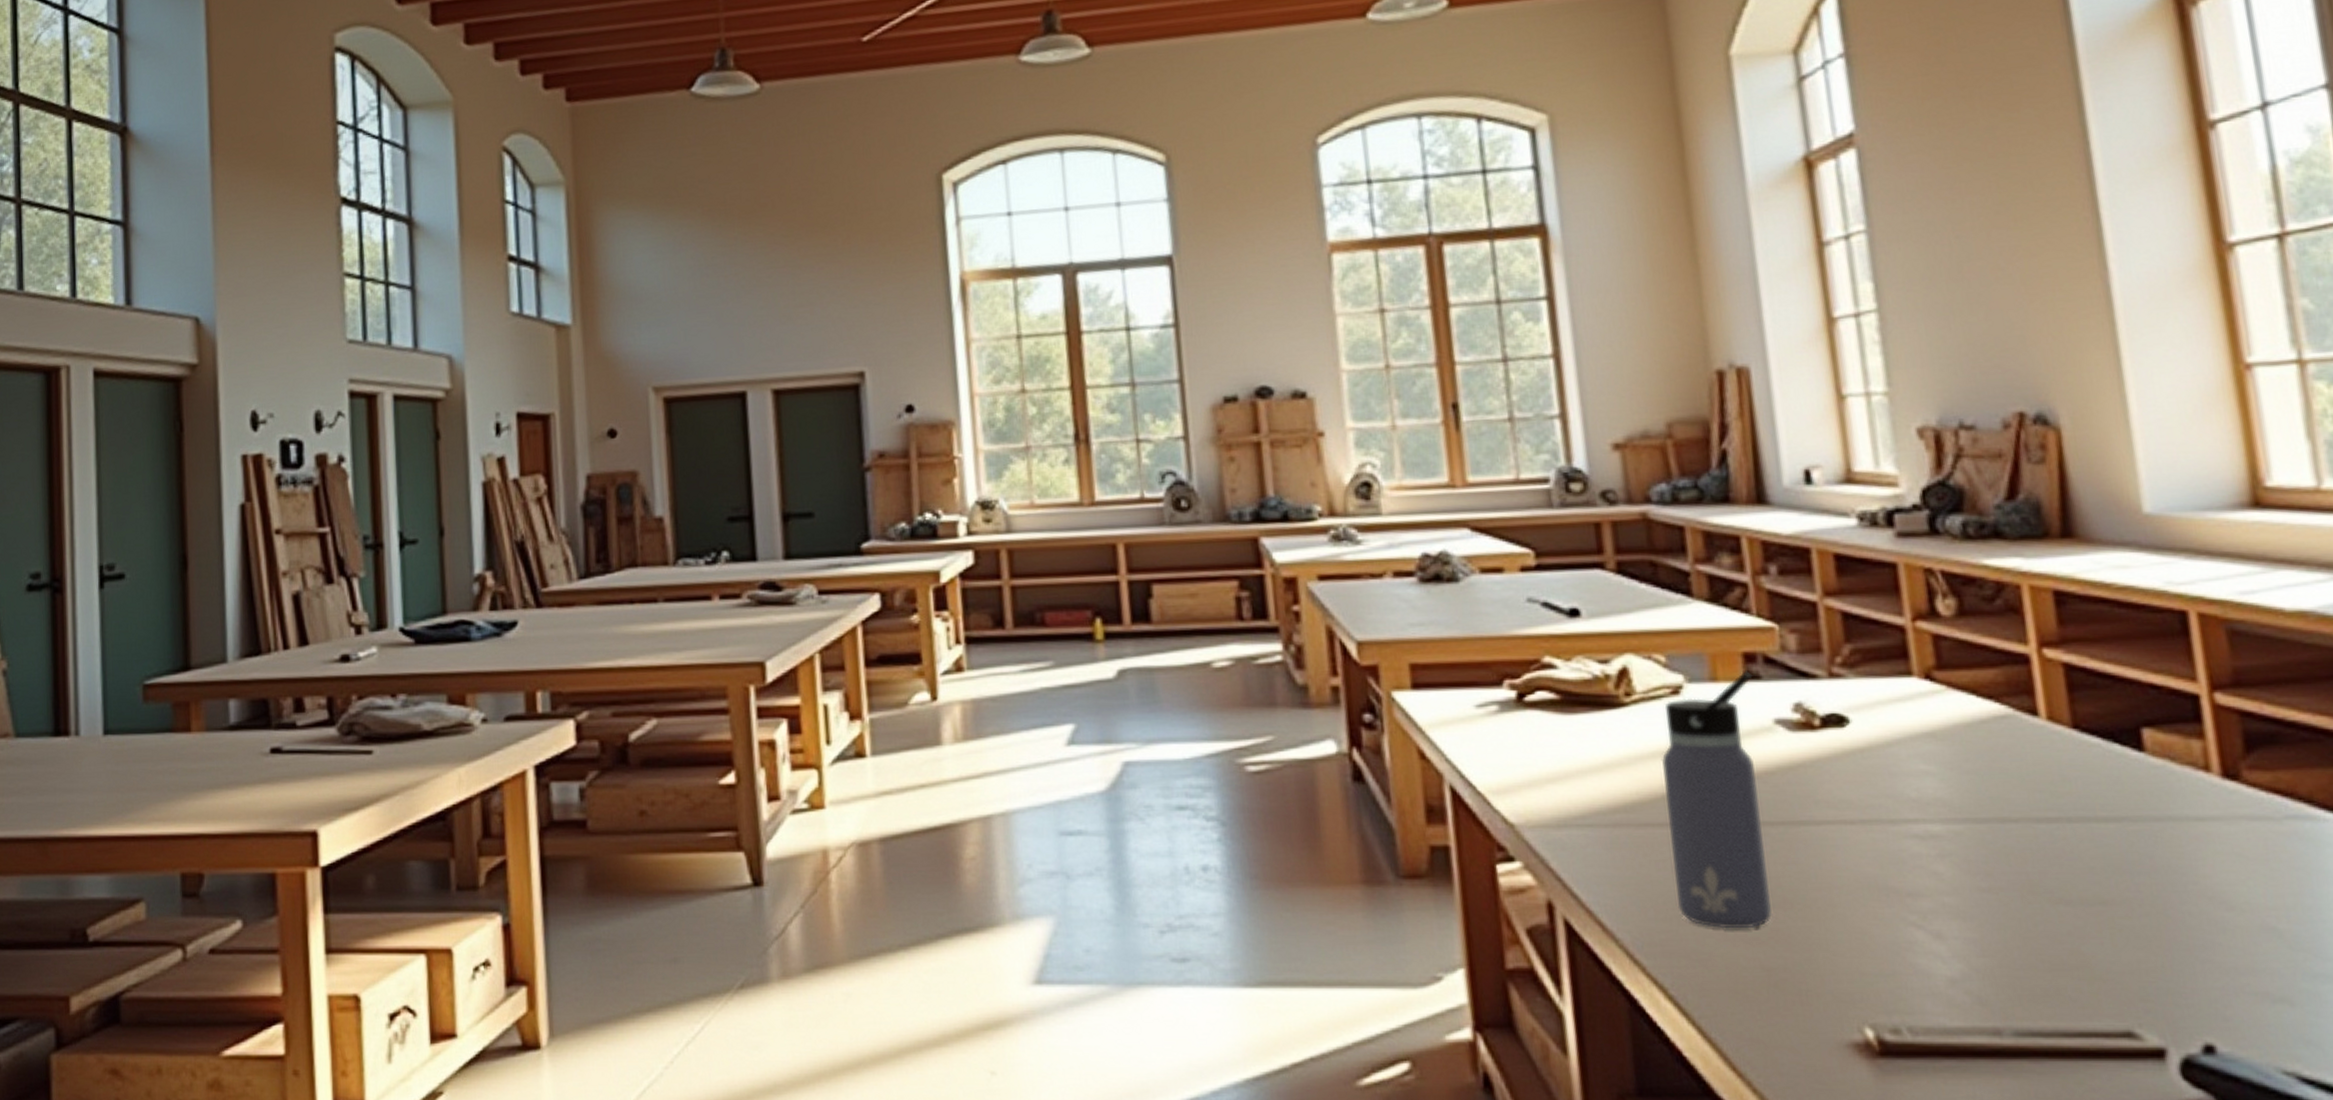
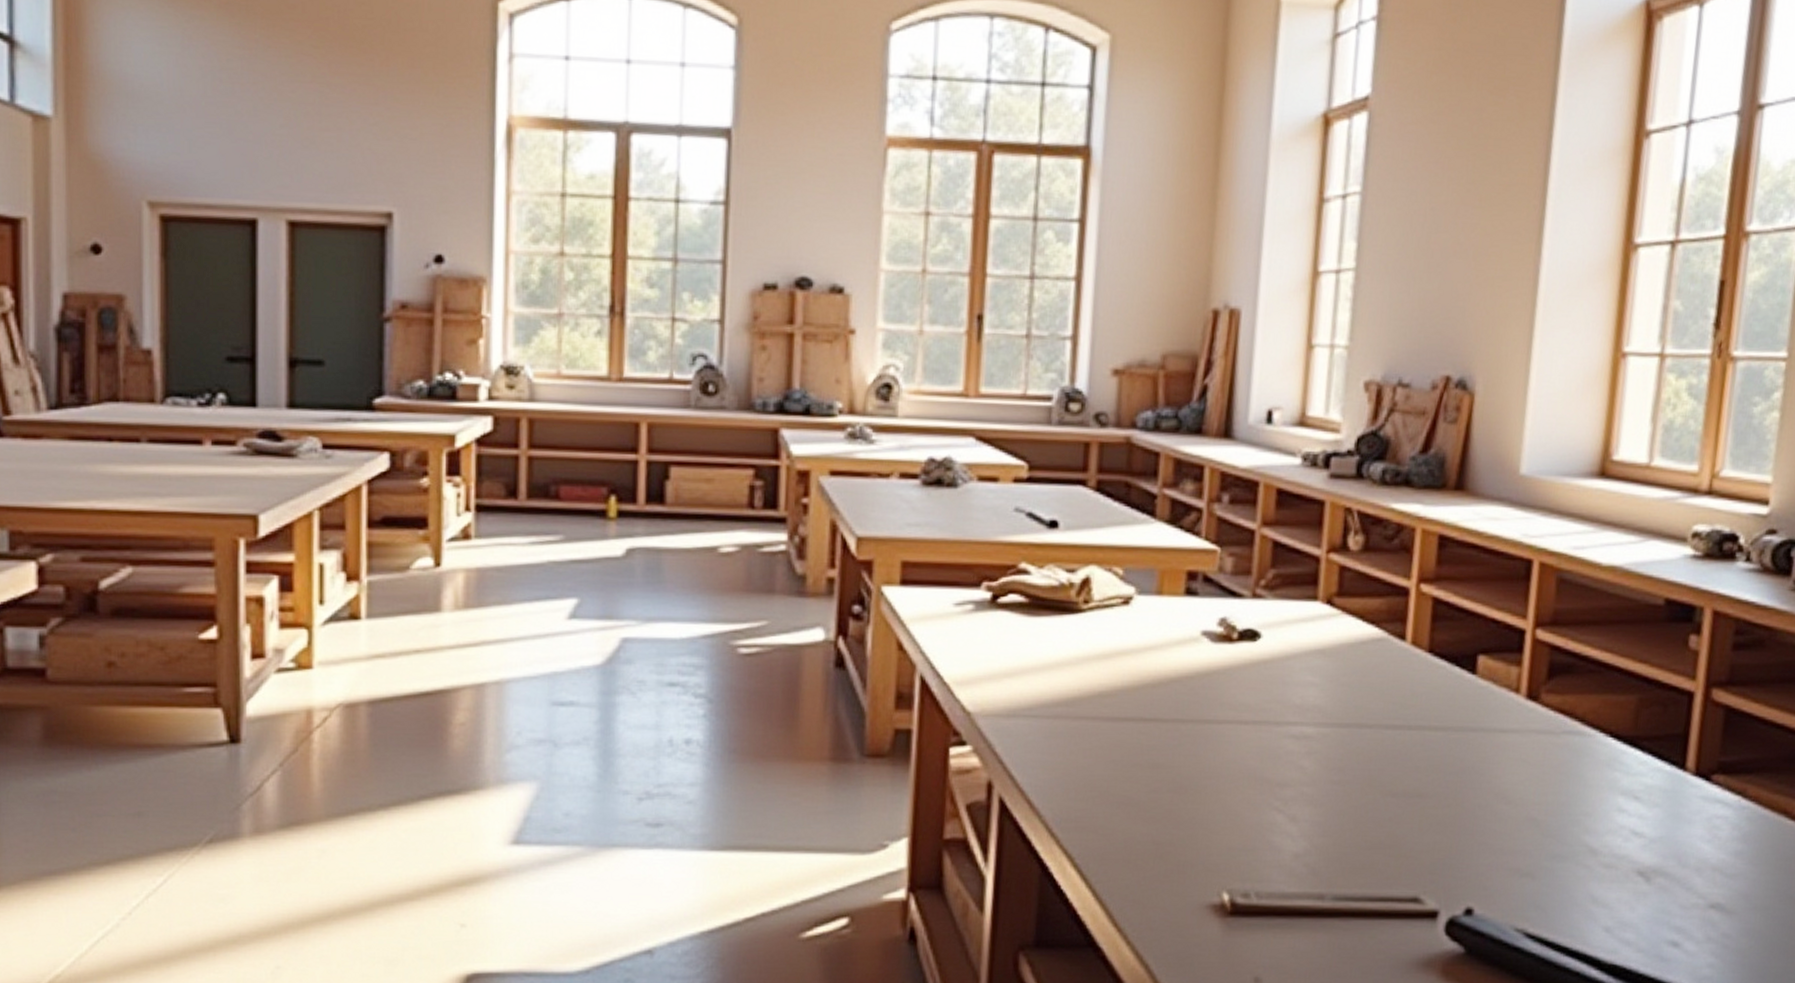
water bottle: present [1661,671,1773,929] -> none [1094,587,1192,809]

